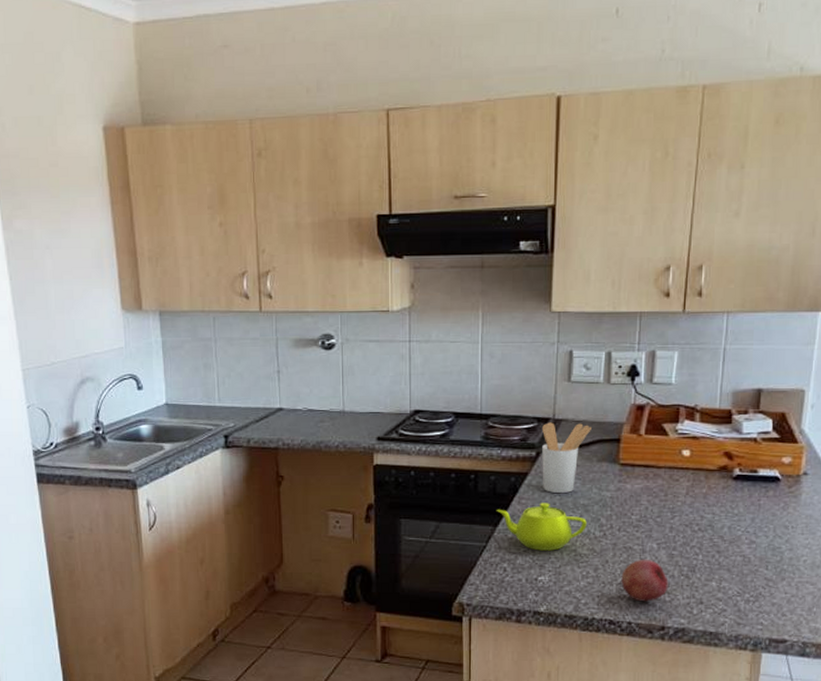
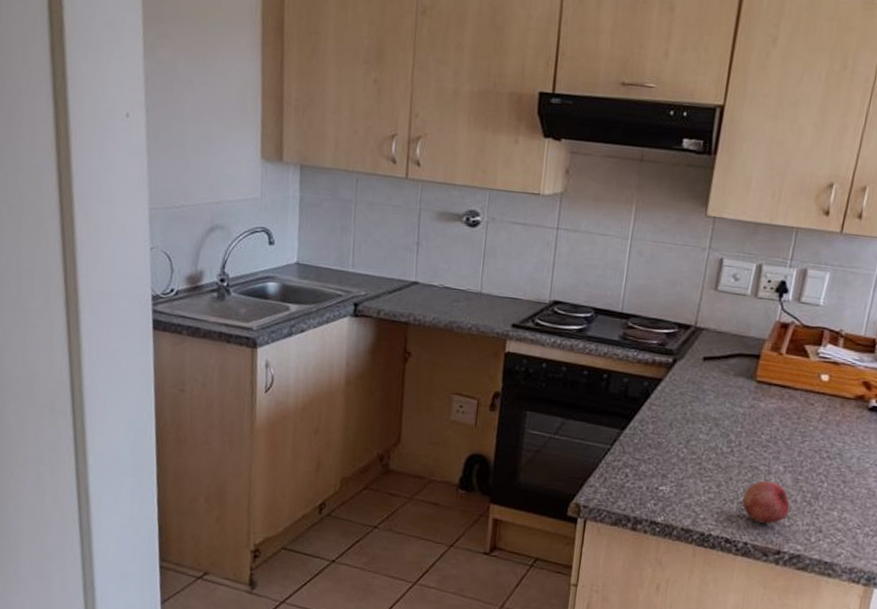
teapot: present [496,503,587,551] -> none [625,411,716,462]
utensil holder: present [541,422,591,494] -> none [675,329,733,405]

